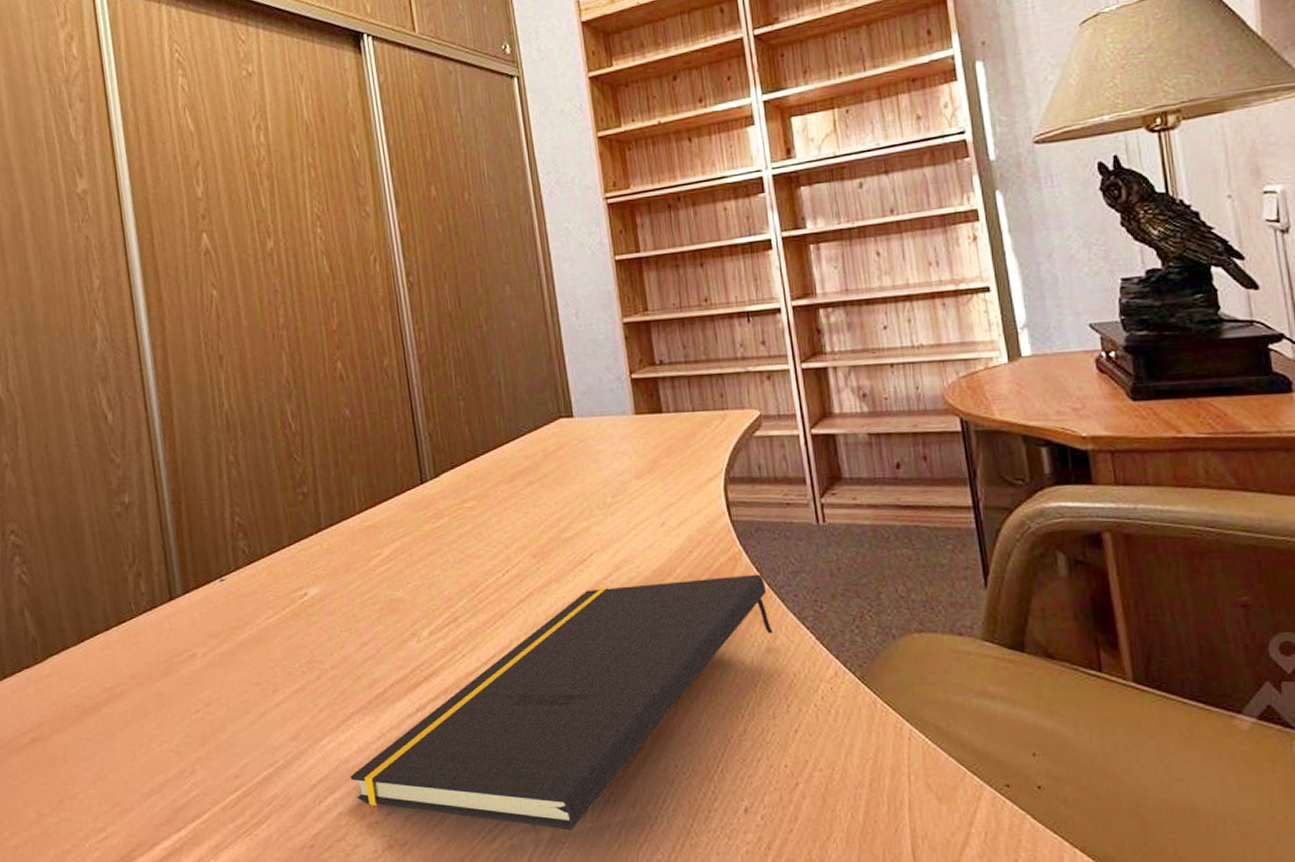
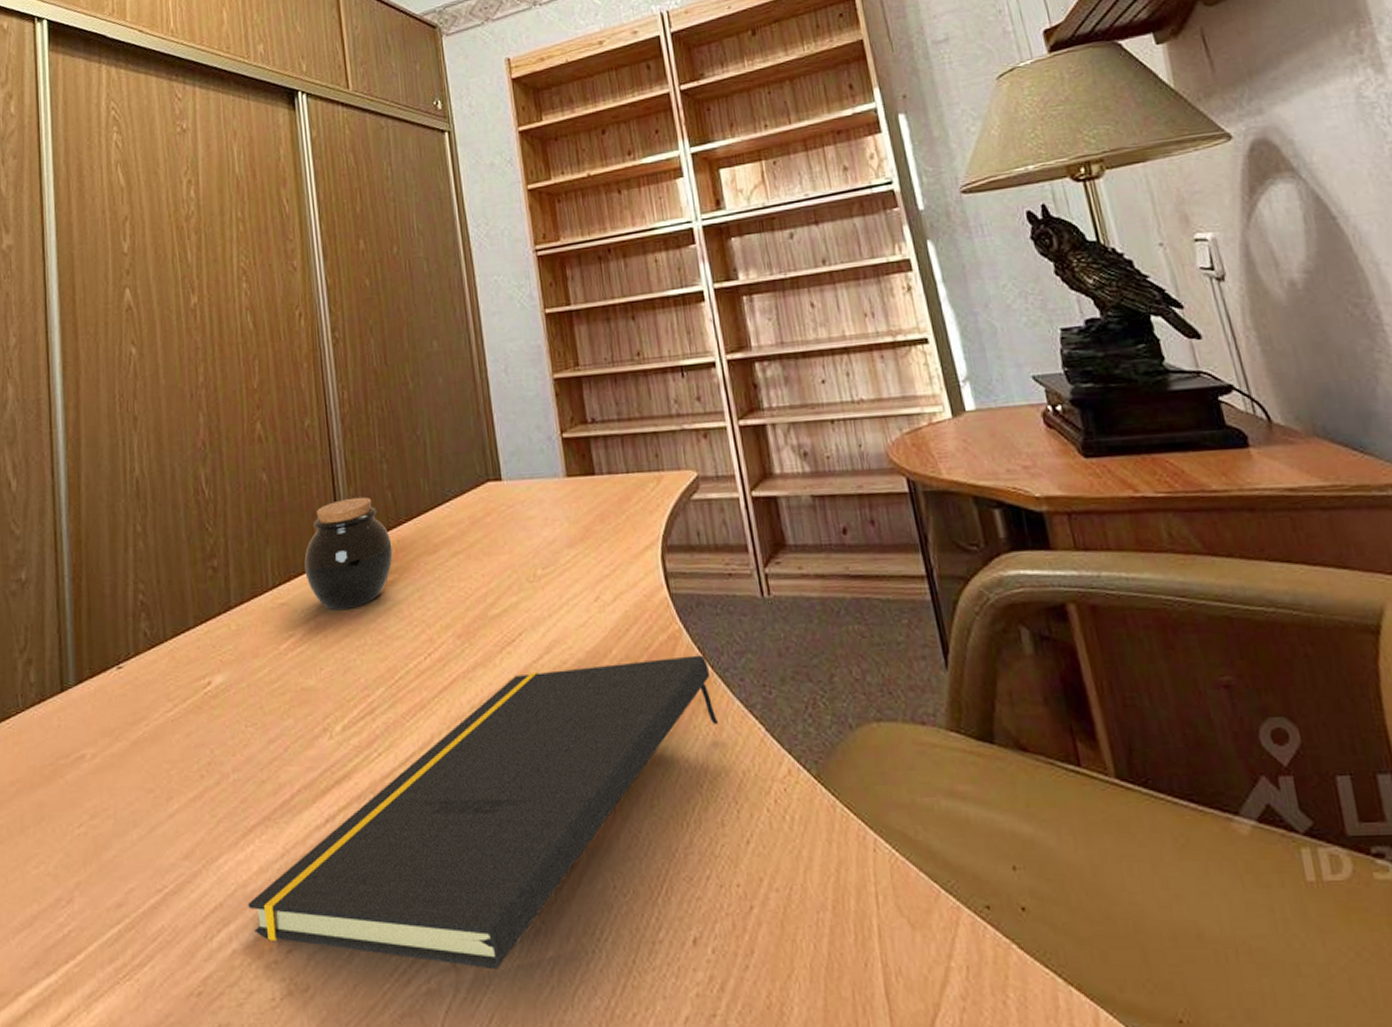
jar: none [388,431,472,532] -> present [304,496,393,610]

